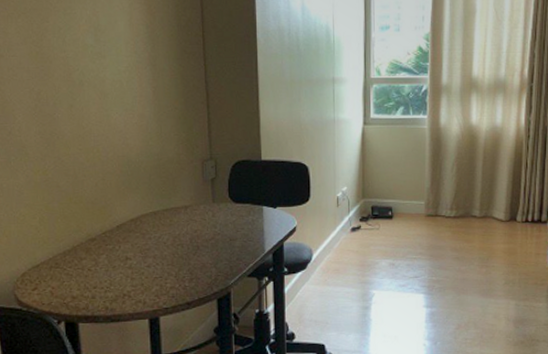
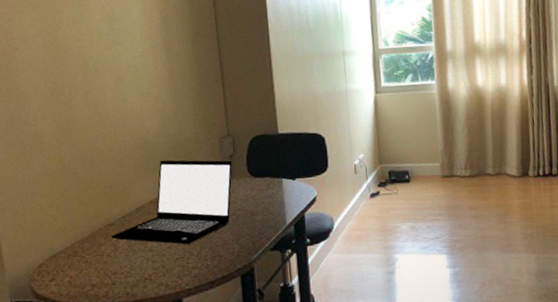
laptop computer: none [92,179,213,264] -> present [111,159,232,245]

